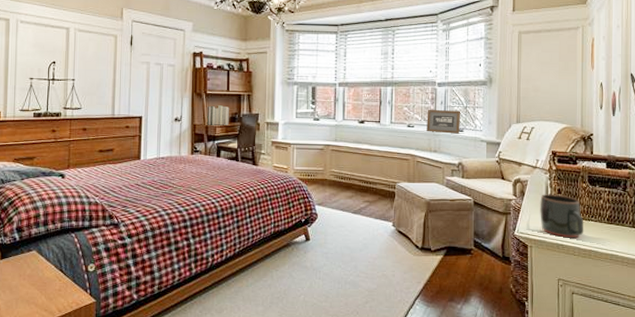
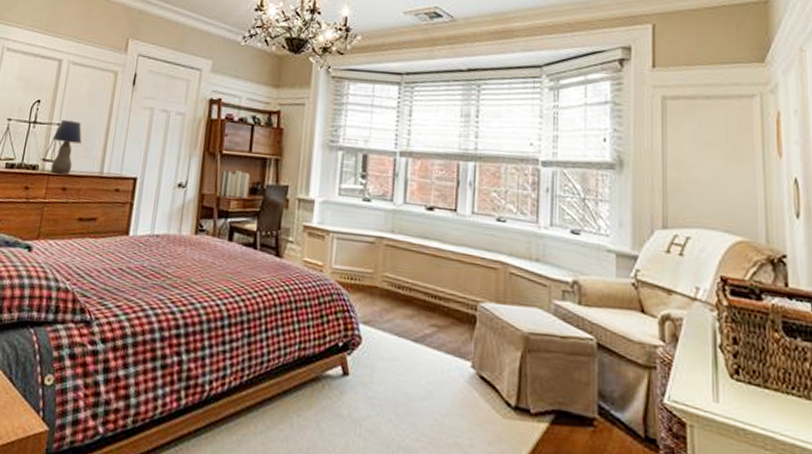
table lamp: none [70,76,94,119] -> present [50,119,82,176]
picture frame: present [426,109,461,134] -> none [525,197,577,238]
mug: present [540,194,584,238] -> none [704,342,781,421]

